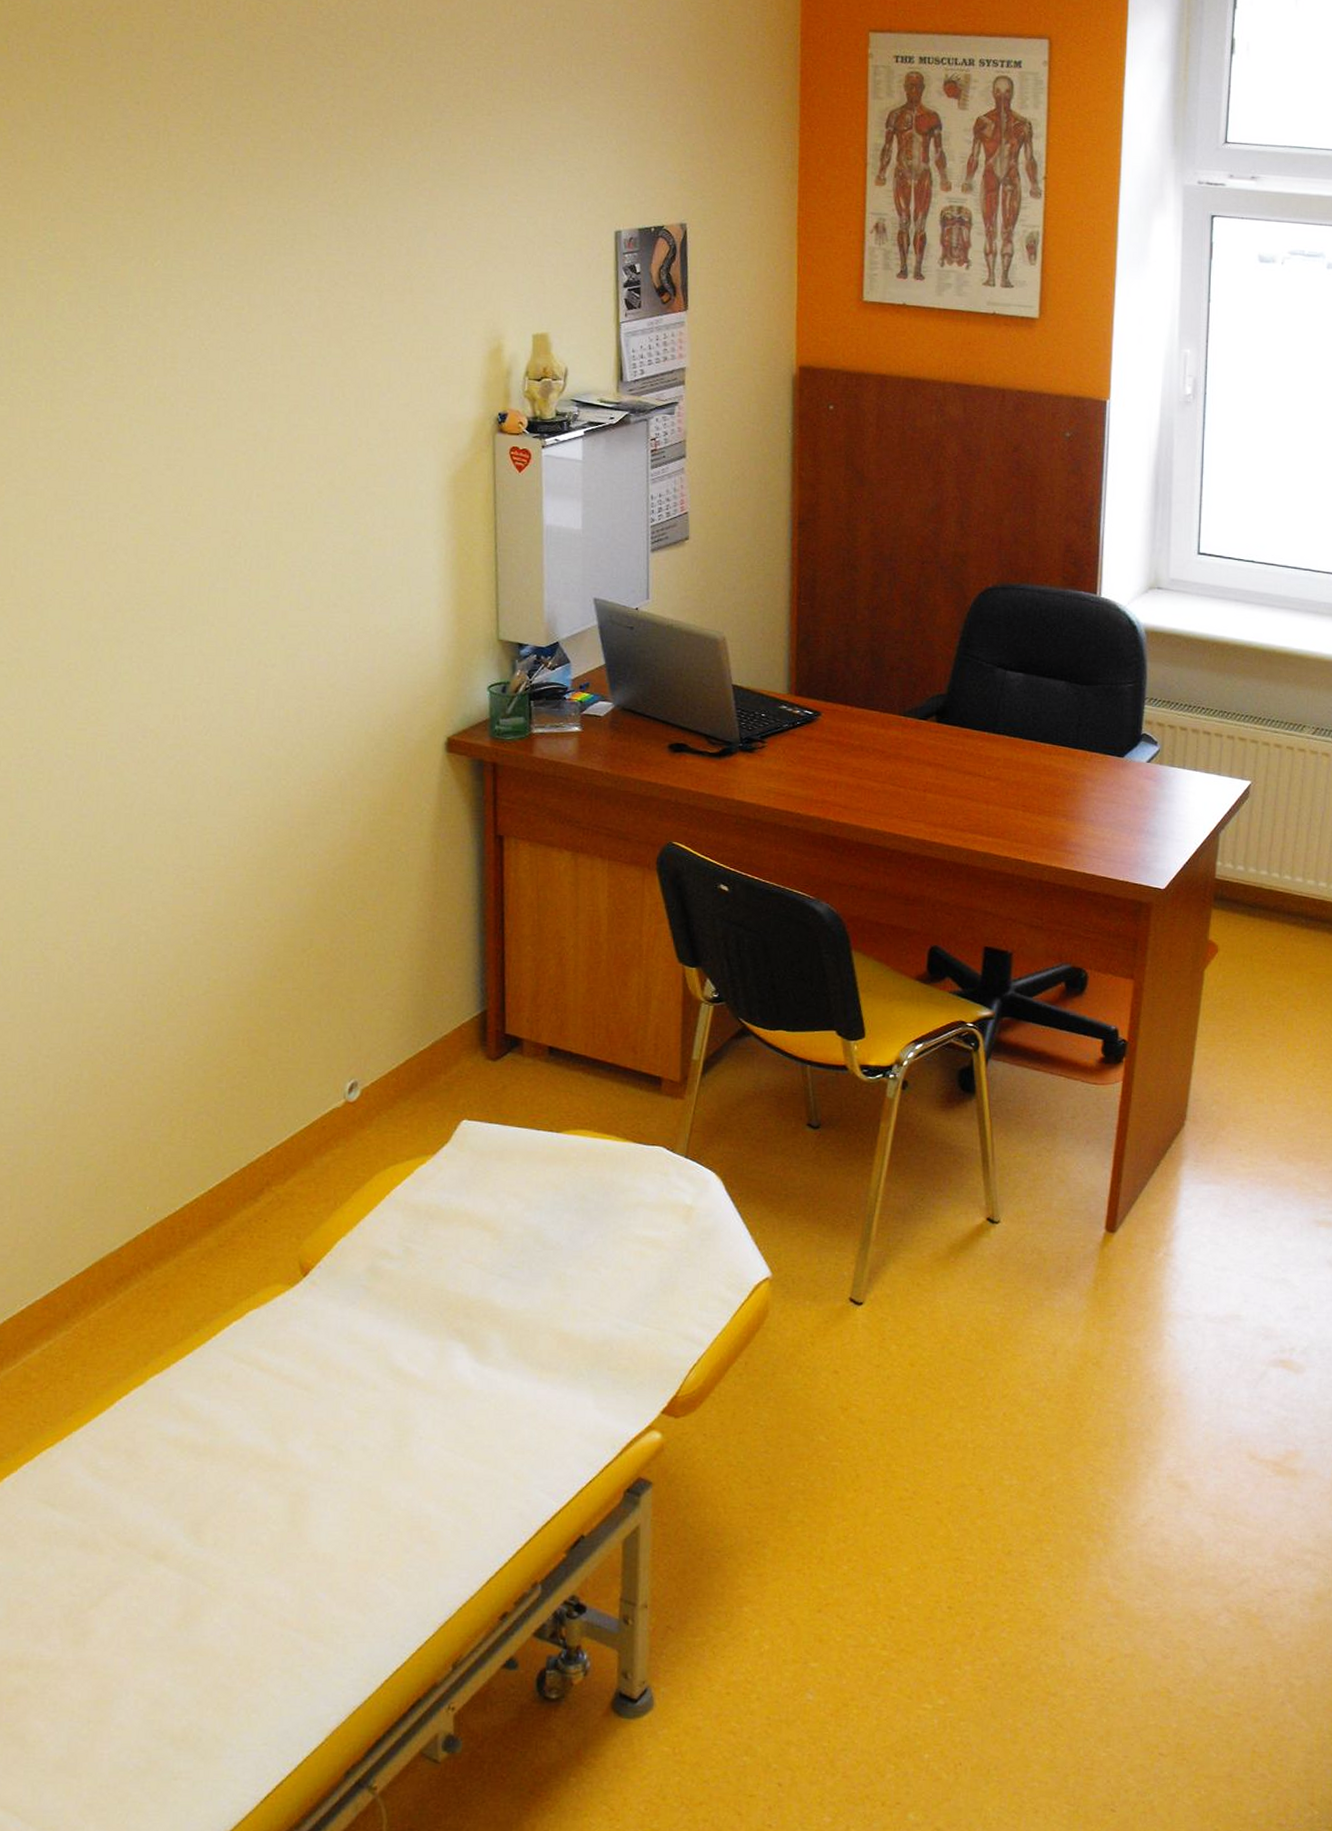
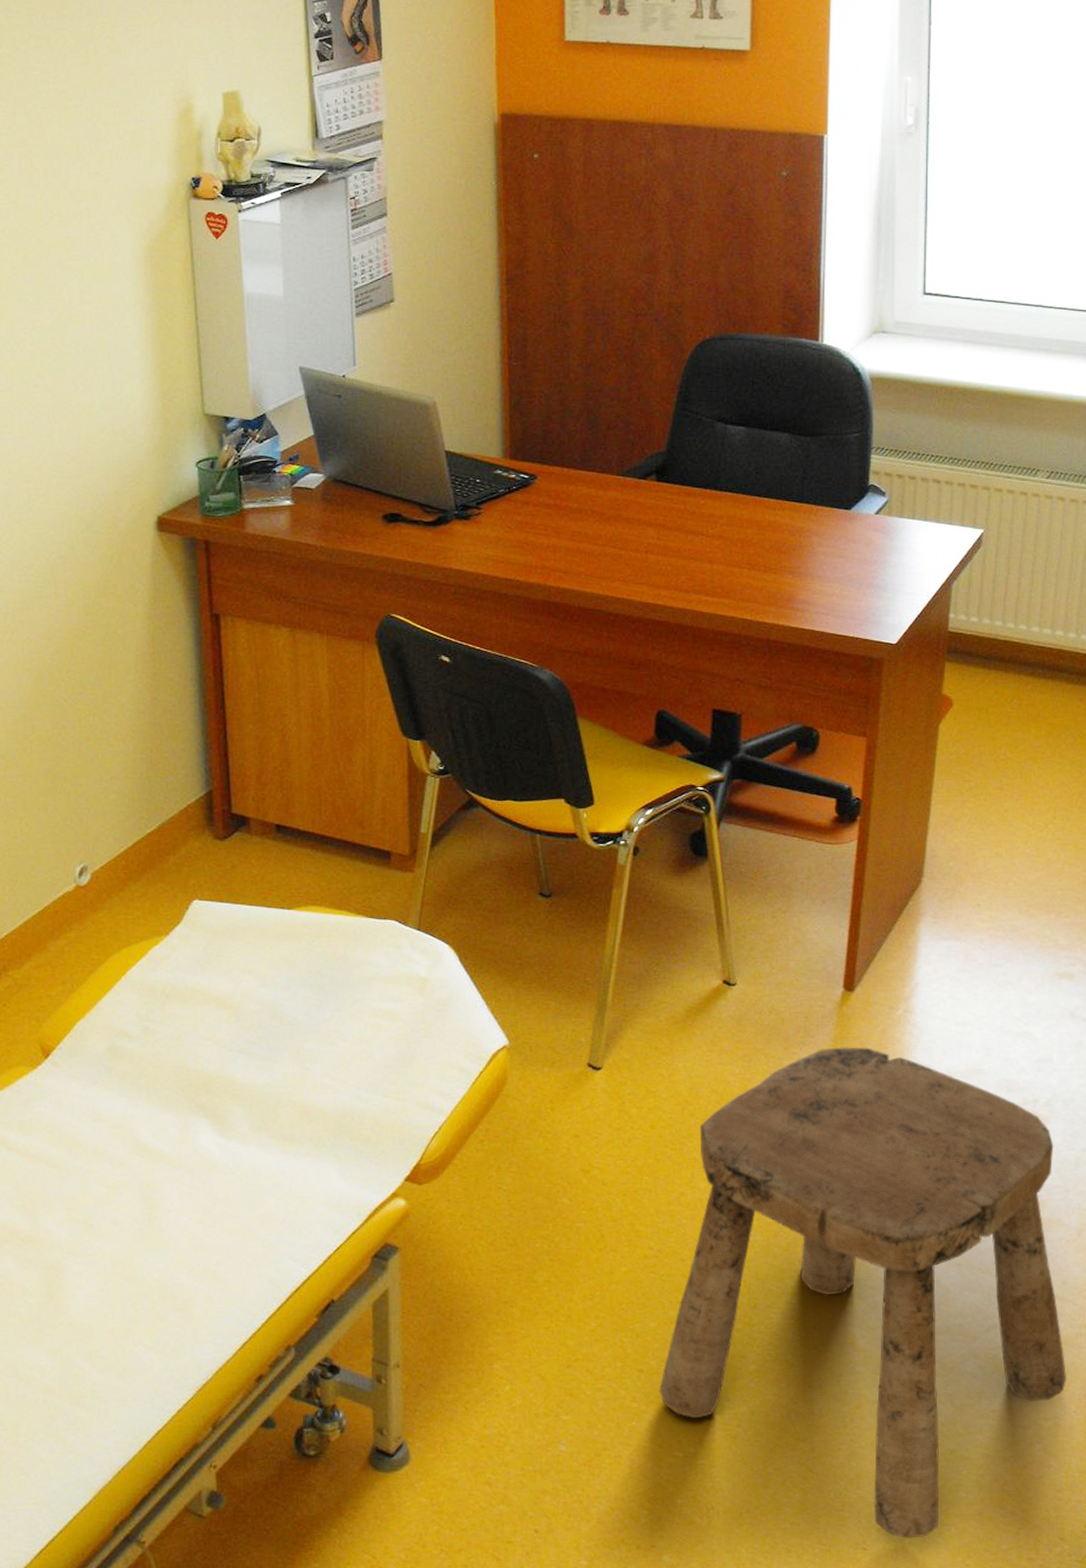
stool: none [910,1289,1319,1801] -> present [659,1047,1066,1539]

